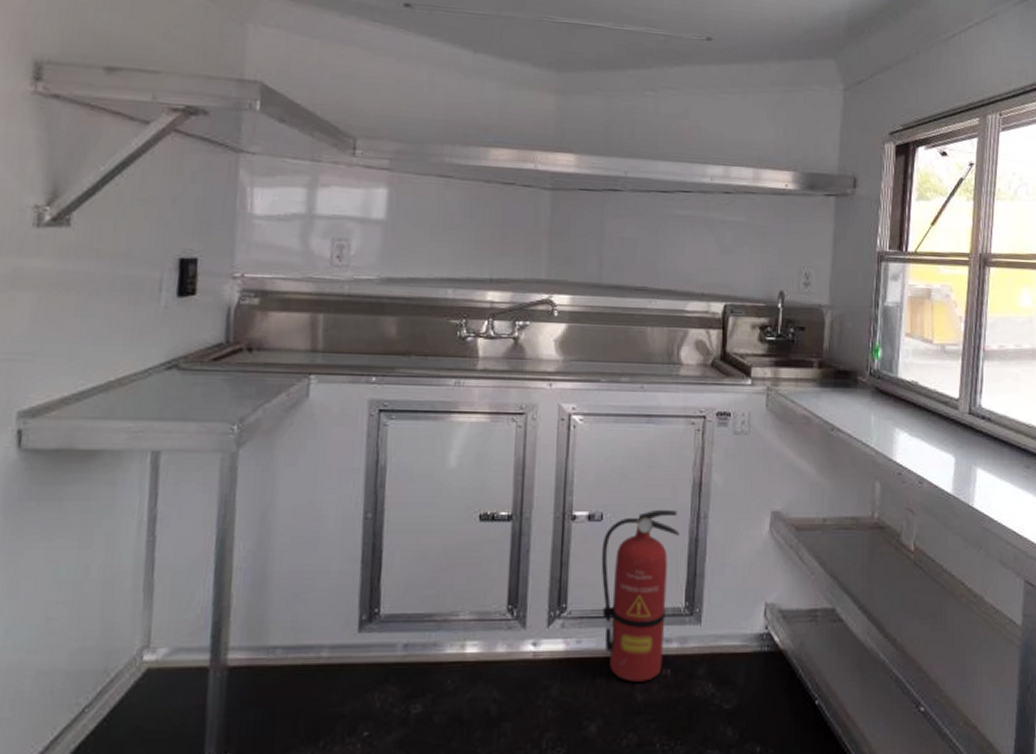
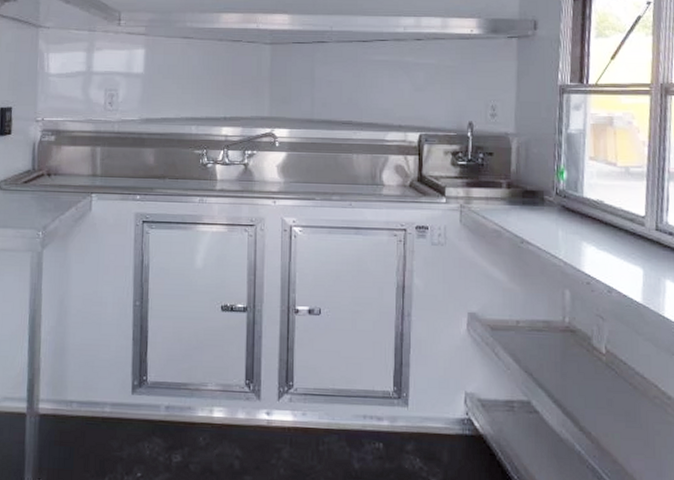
fire extinguisher: present [601,509,679,682] -> none [320,307,386,452]

